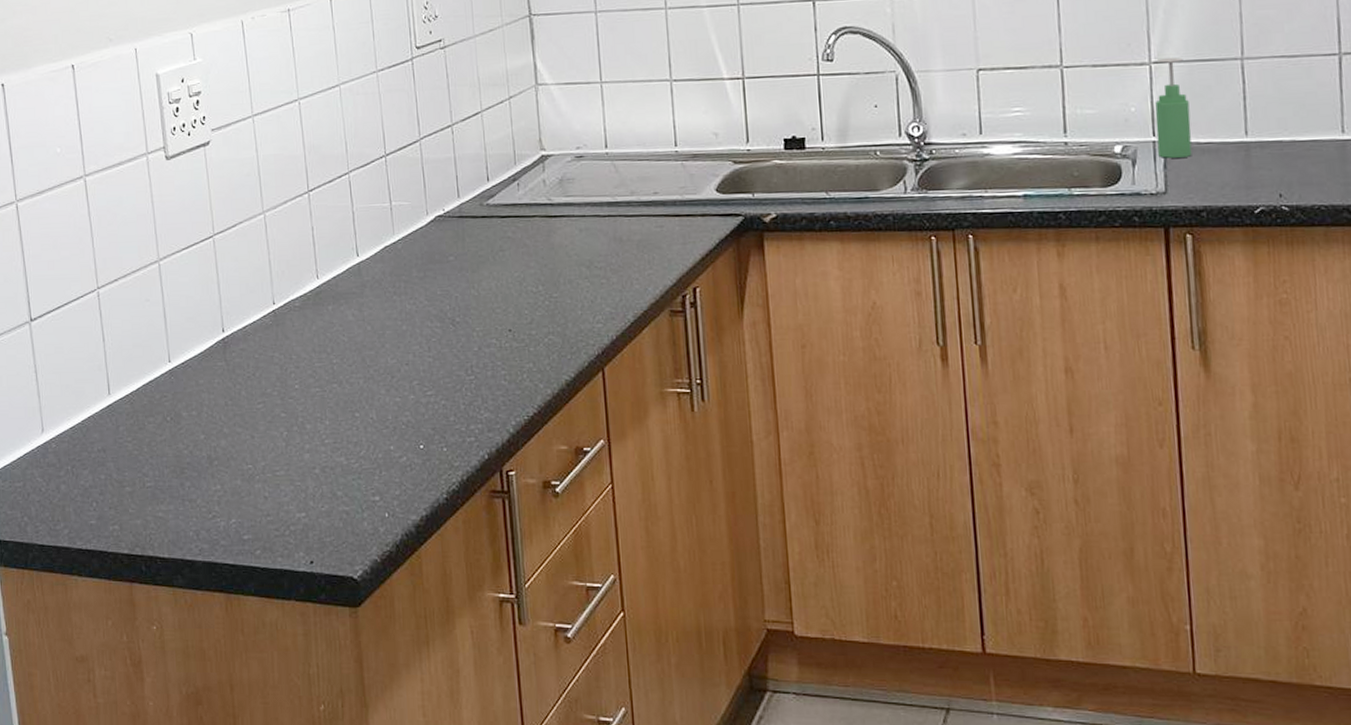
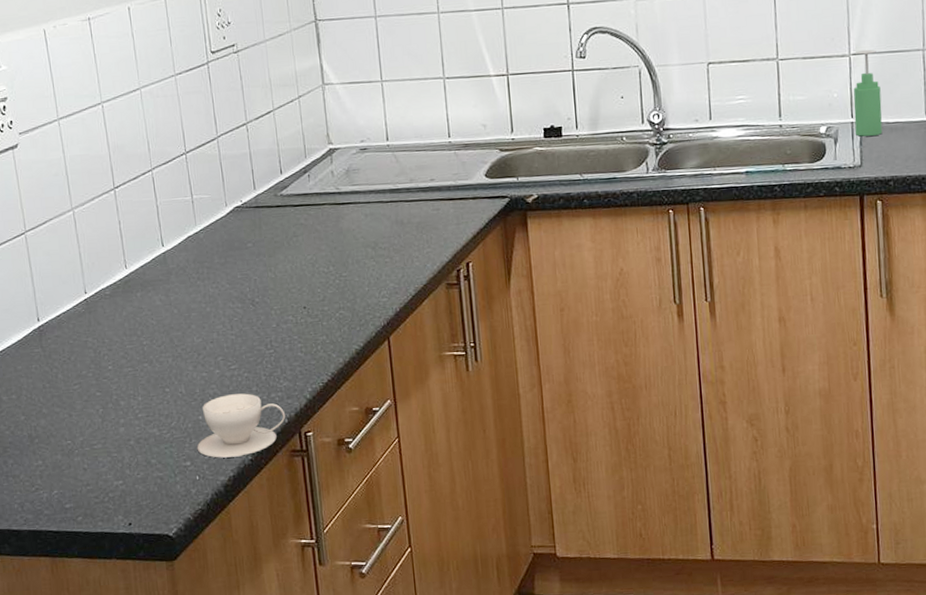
teacup: none [387,423,486,494] -> present [196,393,286,458]

